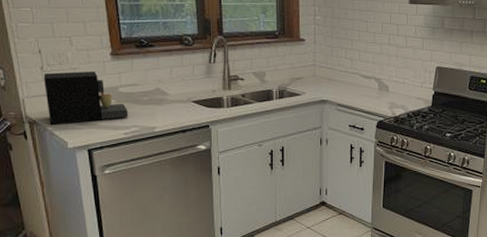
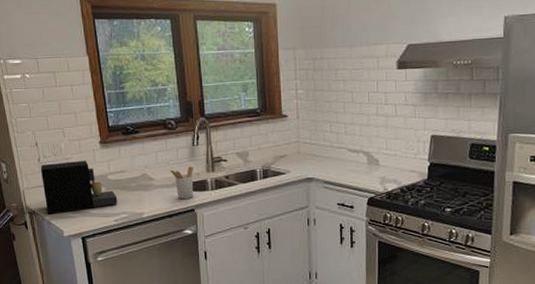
utensil holder: none [185,83,210,116] -> present [170,166,194,200]

